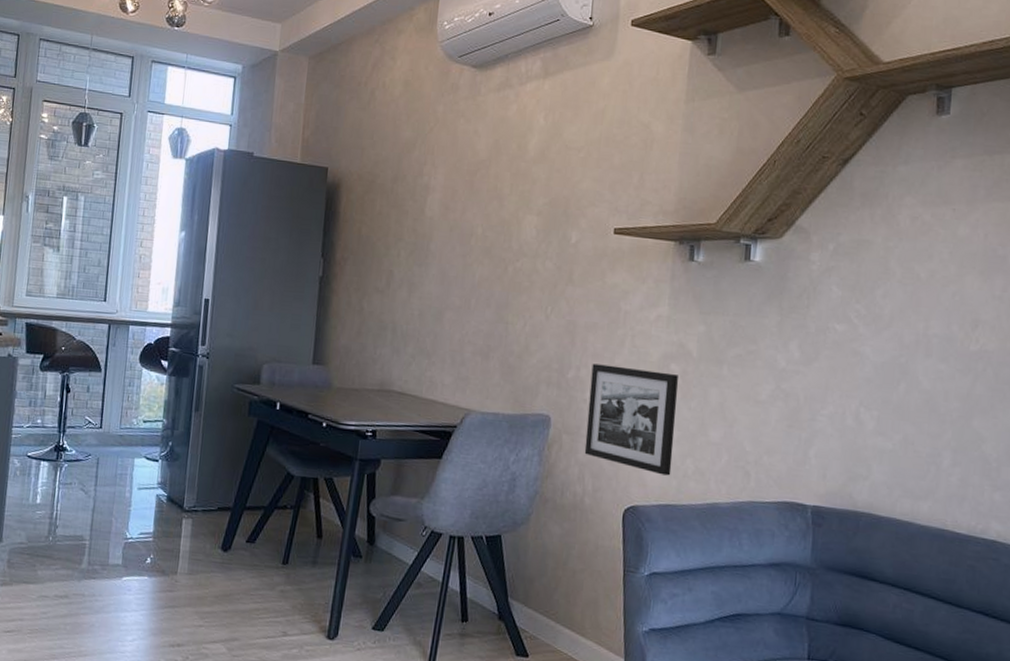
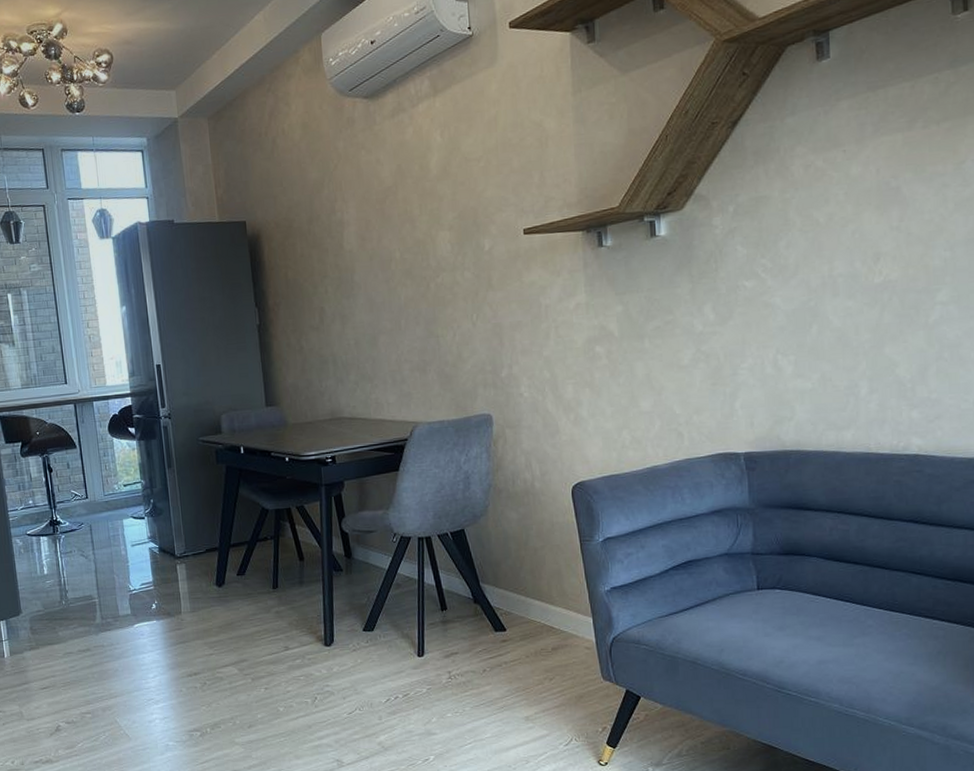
picture frame: present [584,363,678,476] -> none [522,355,610,450]

